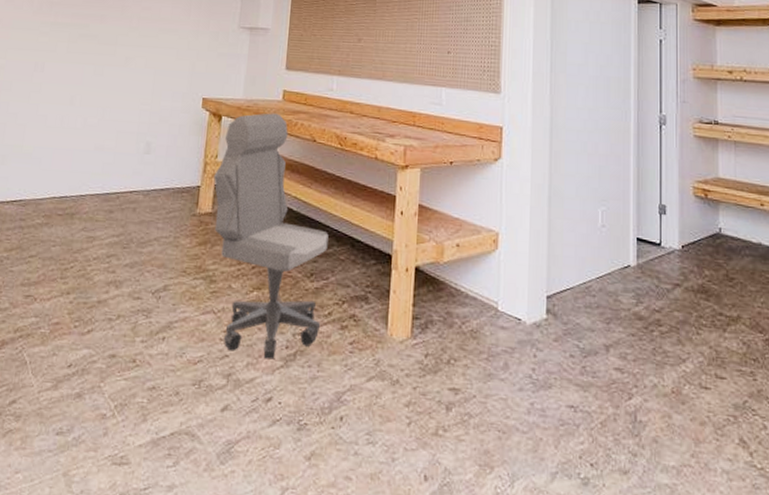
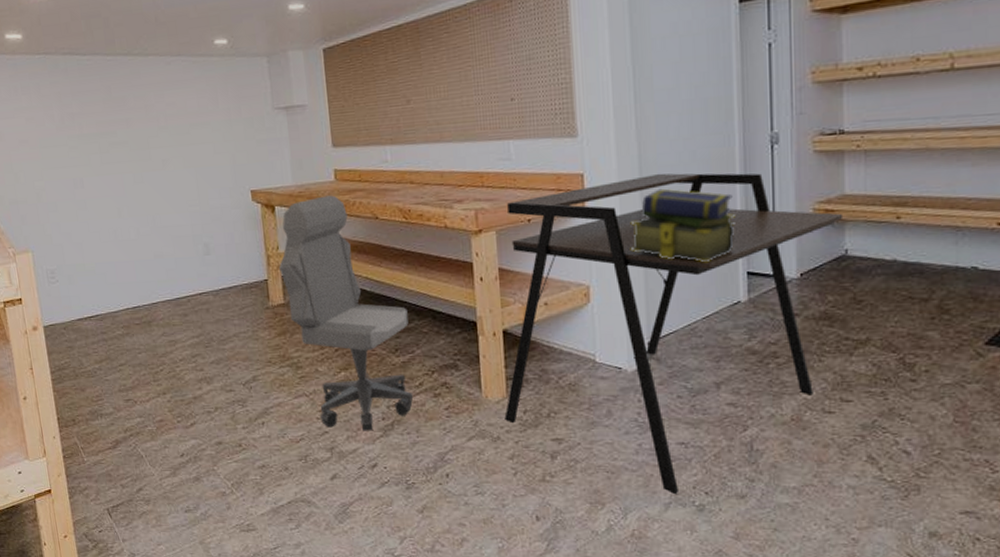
desk: none [406,136,718,463] -> present [504,173,844,494]
stack of books: none [537,150,628,225] -> present [630,188,735,263]

